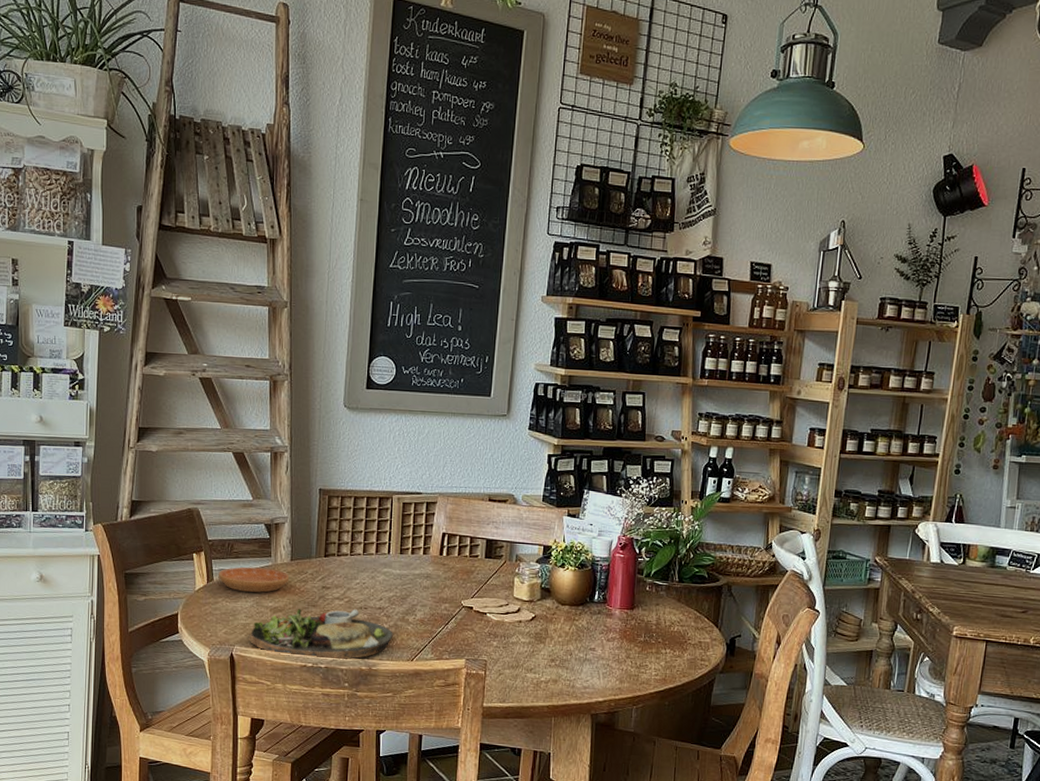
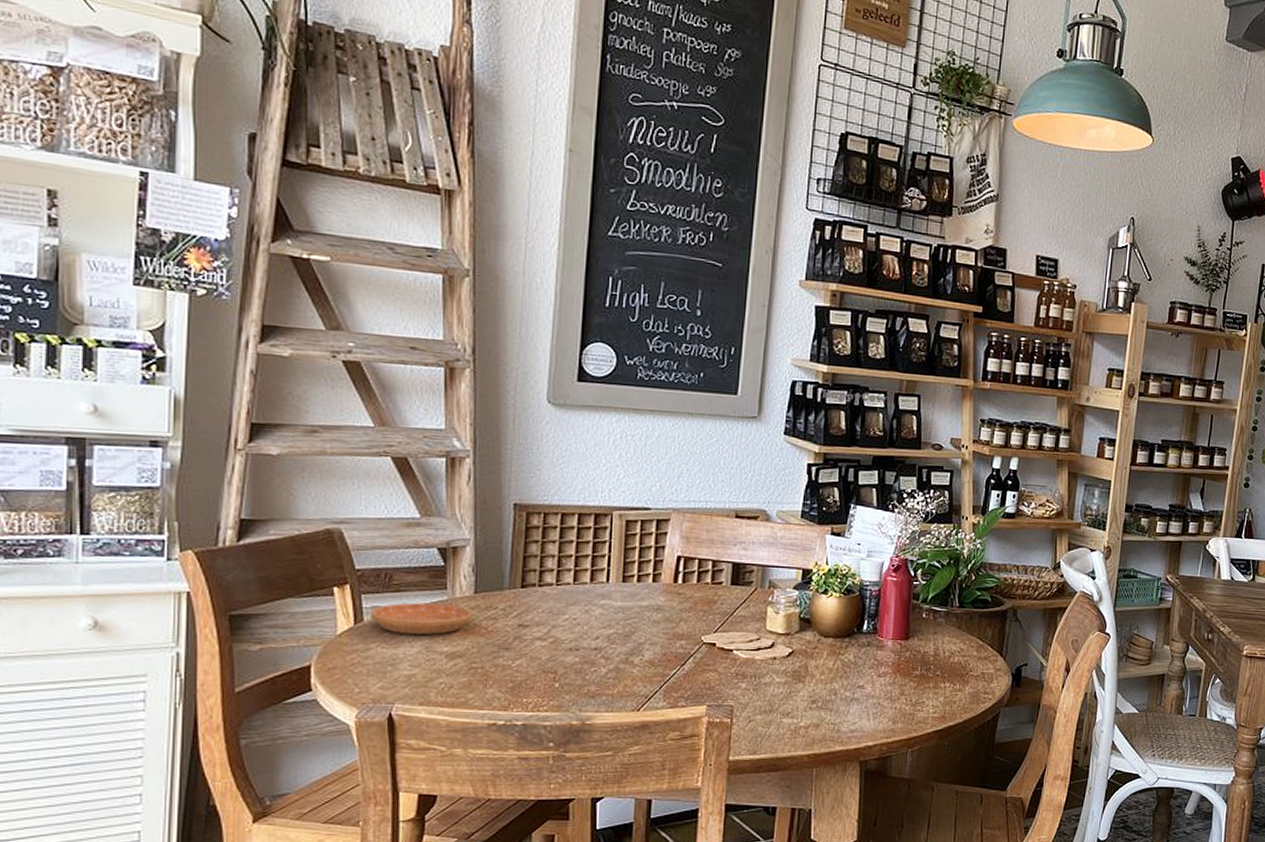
dinner plate: present [249,608,393,661] -> none [415,651,614,716]

